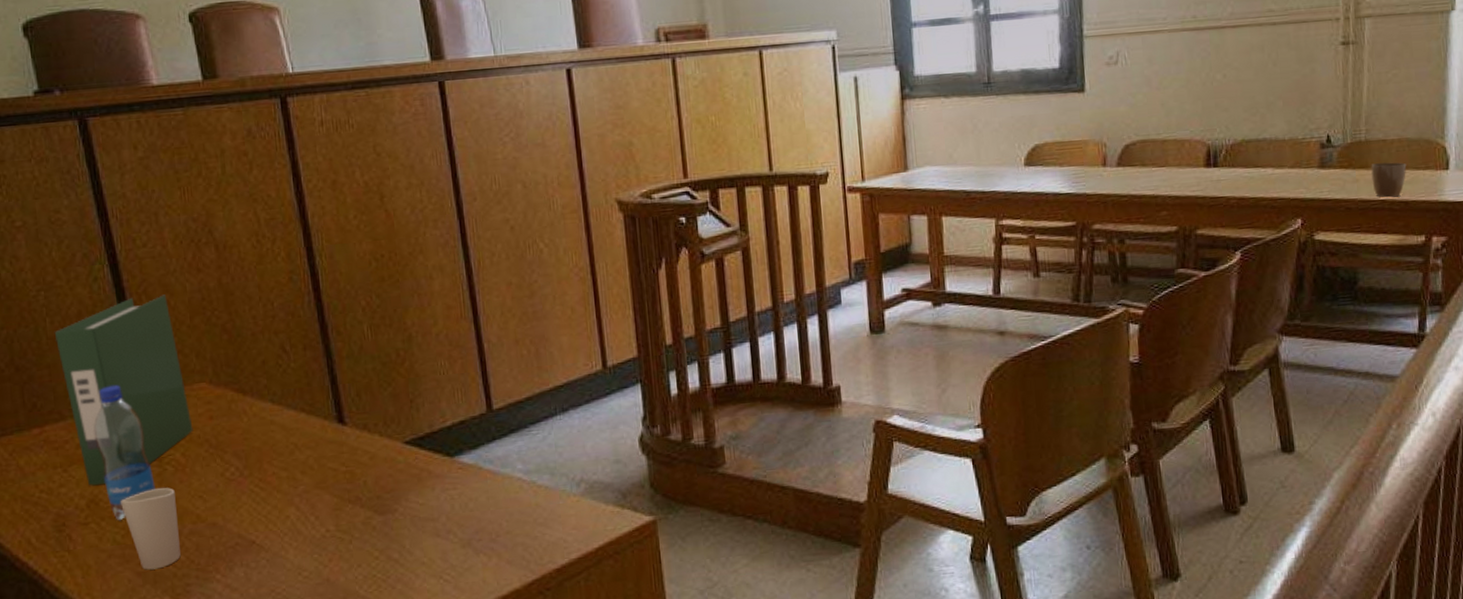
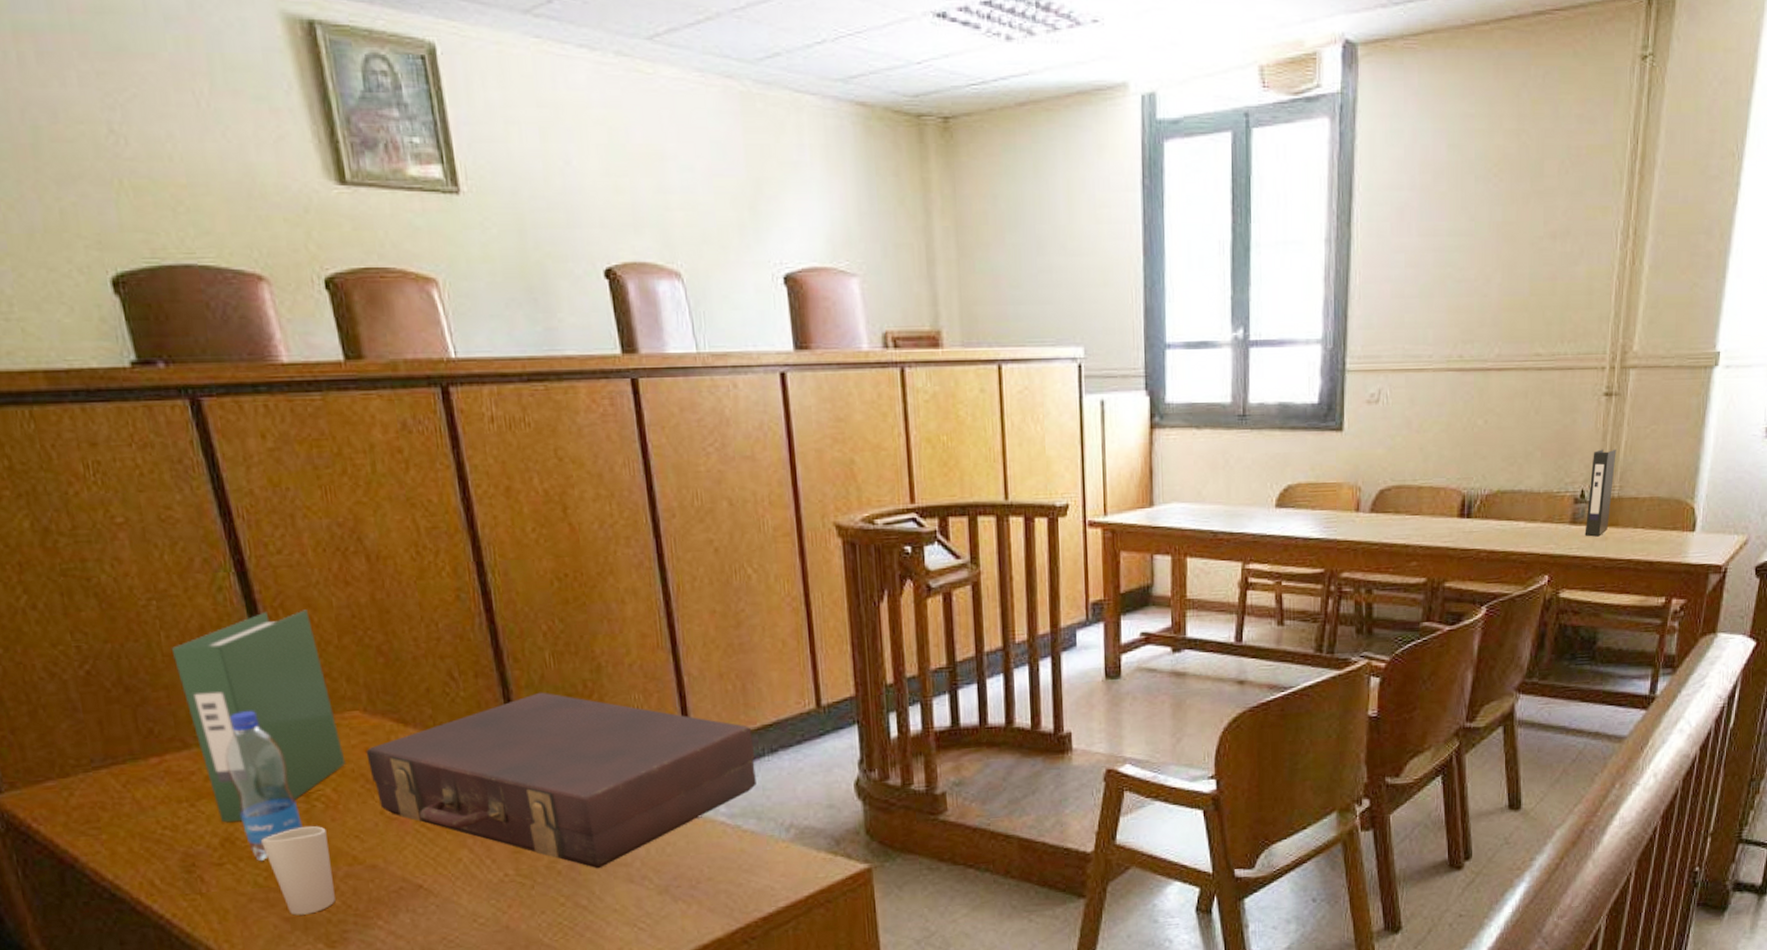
briefcase: none [210,361,549,524] -> present [366,692,756,869]
binder: none [1334,94,1360,180] -> present [1584,449,1616,537]
cup: present [1371,162,1407,198] -> none [1620,521,1655,557]

